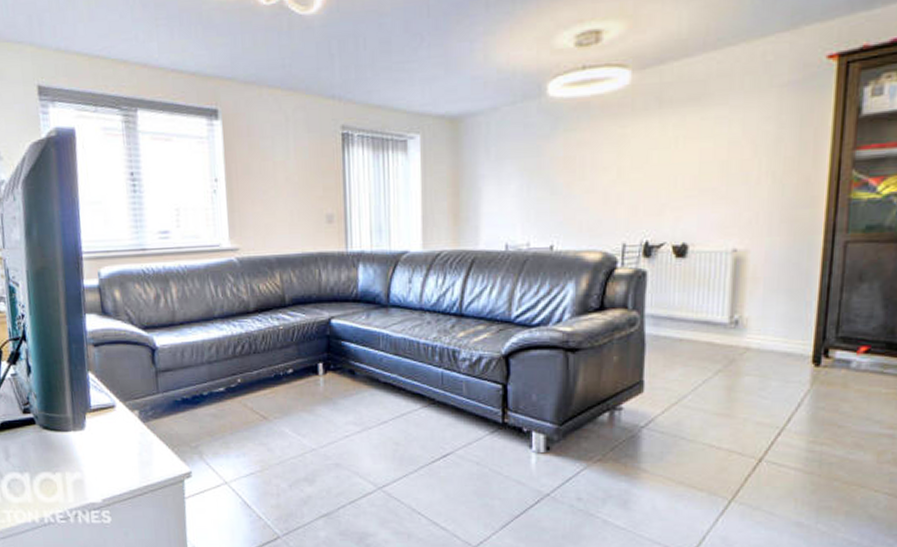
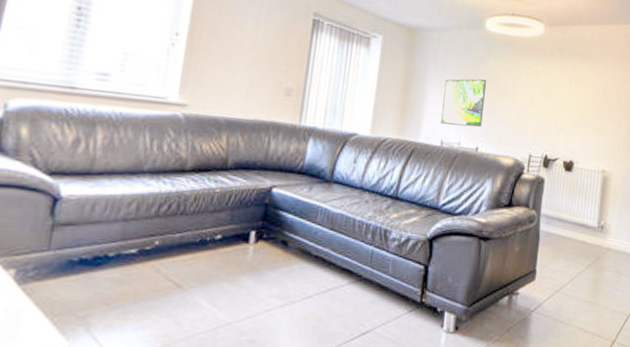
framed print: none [502,161,556,226] -> present [441,79,487,127]

